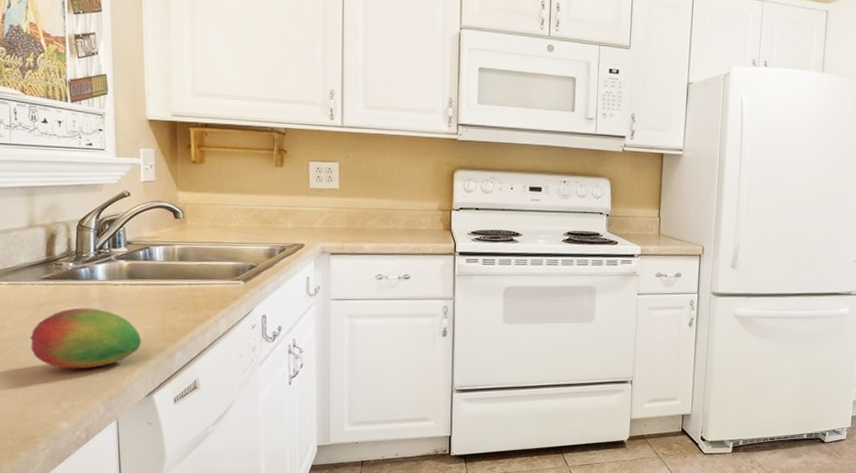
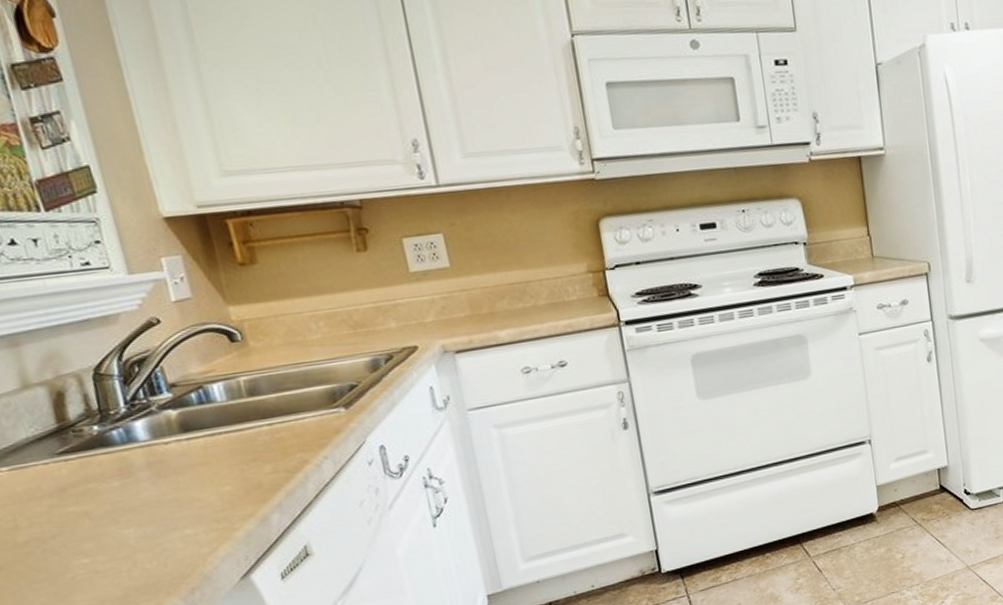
fruit: present [30,308,142,369] -> none [58,478,220,566]

